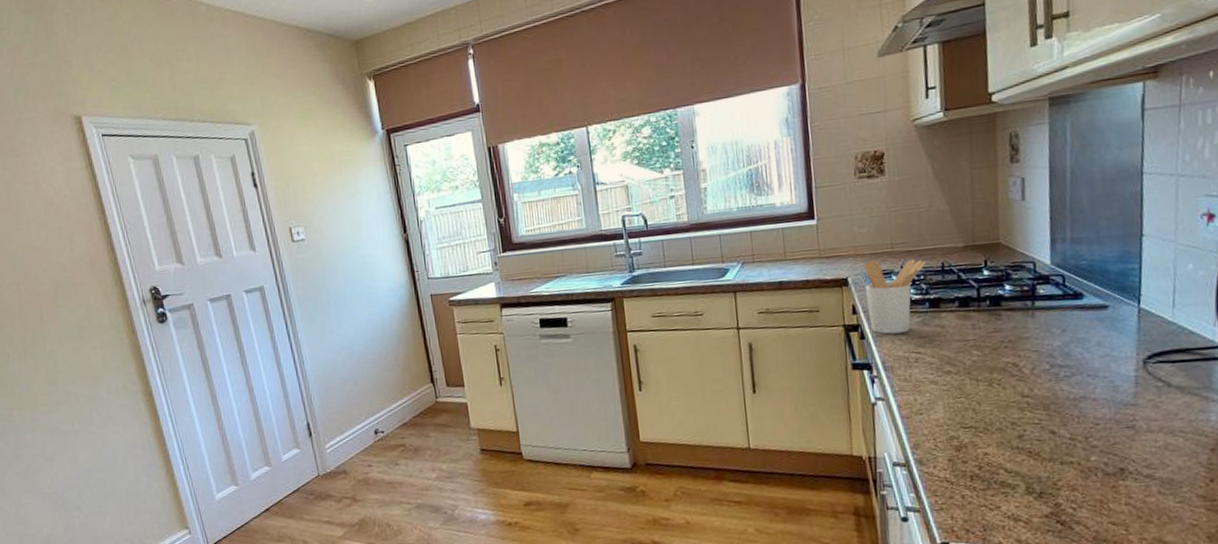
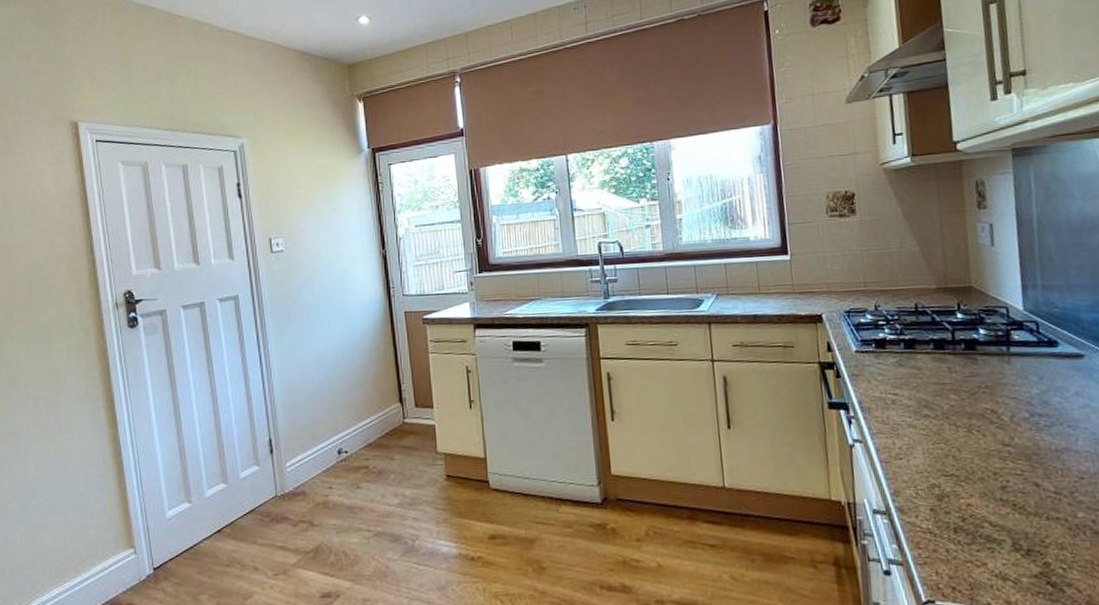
utensil holder: present [864,260,926,335] -> none [838,297,899,374]

